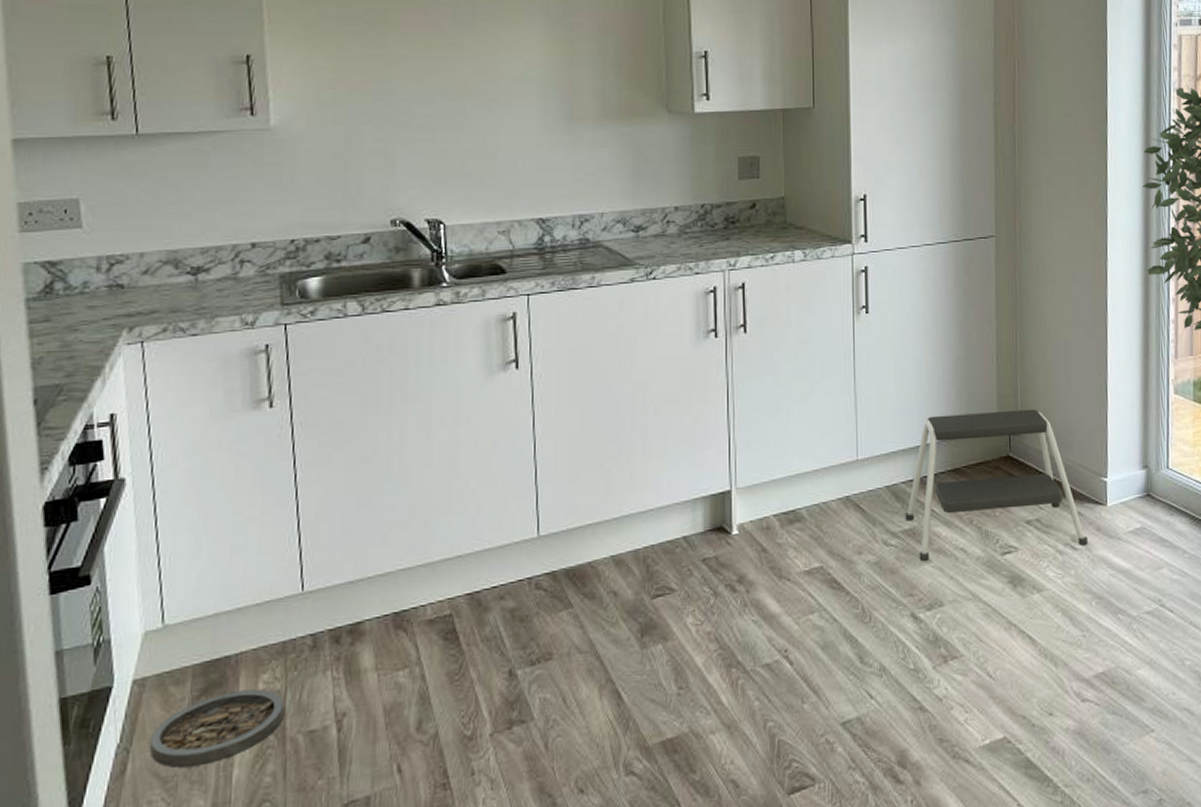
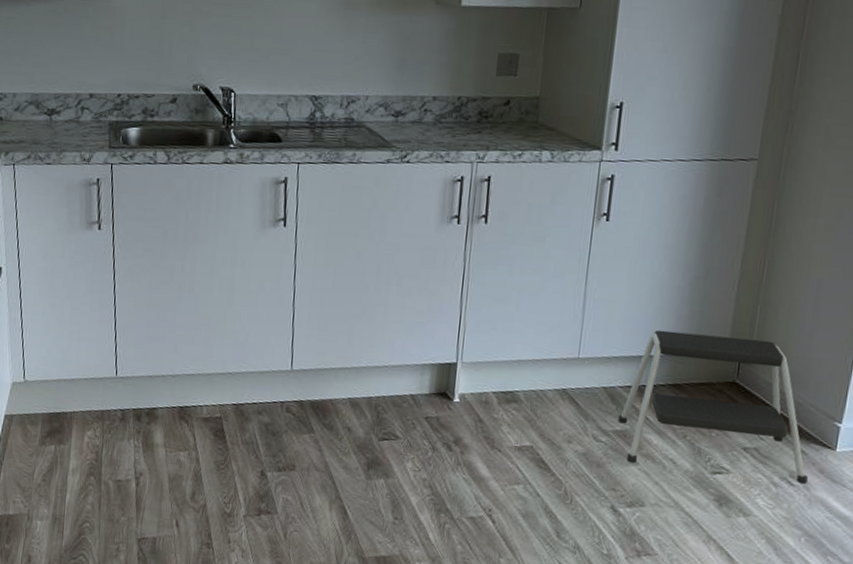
pet bowl: present [149,689,284,768] -> none [14,438,101,486]

